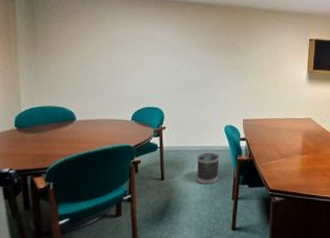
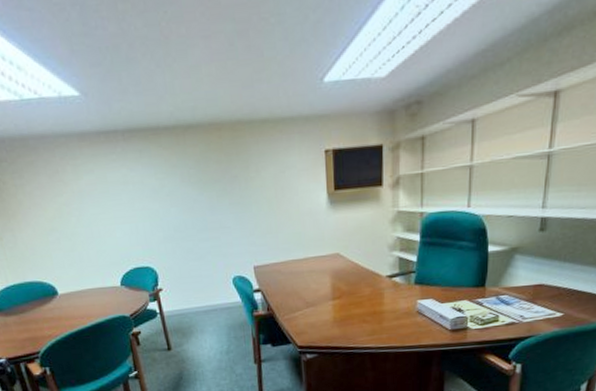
wastebasket: present [197,152,220,186] -> none [205,311,235,351]

